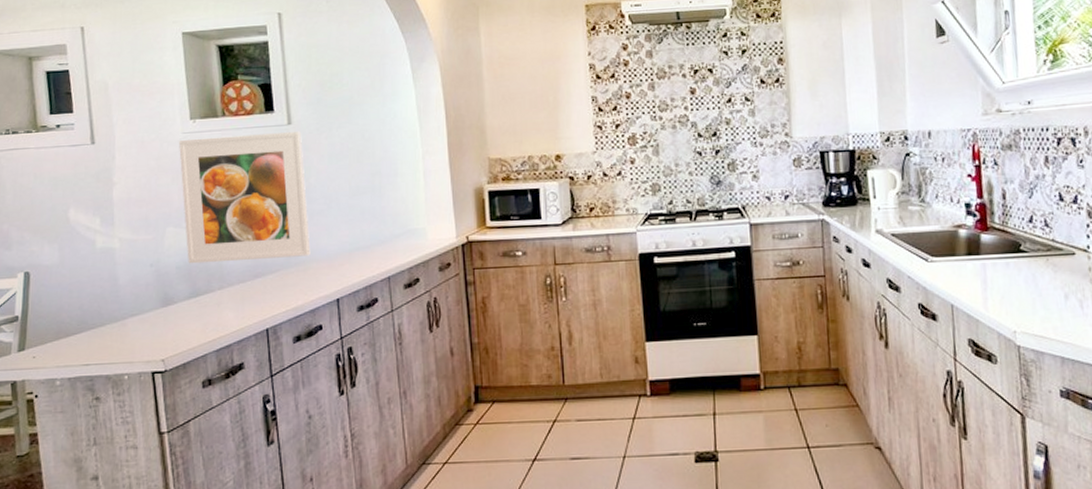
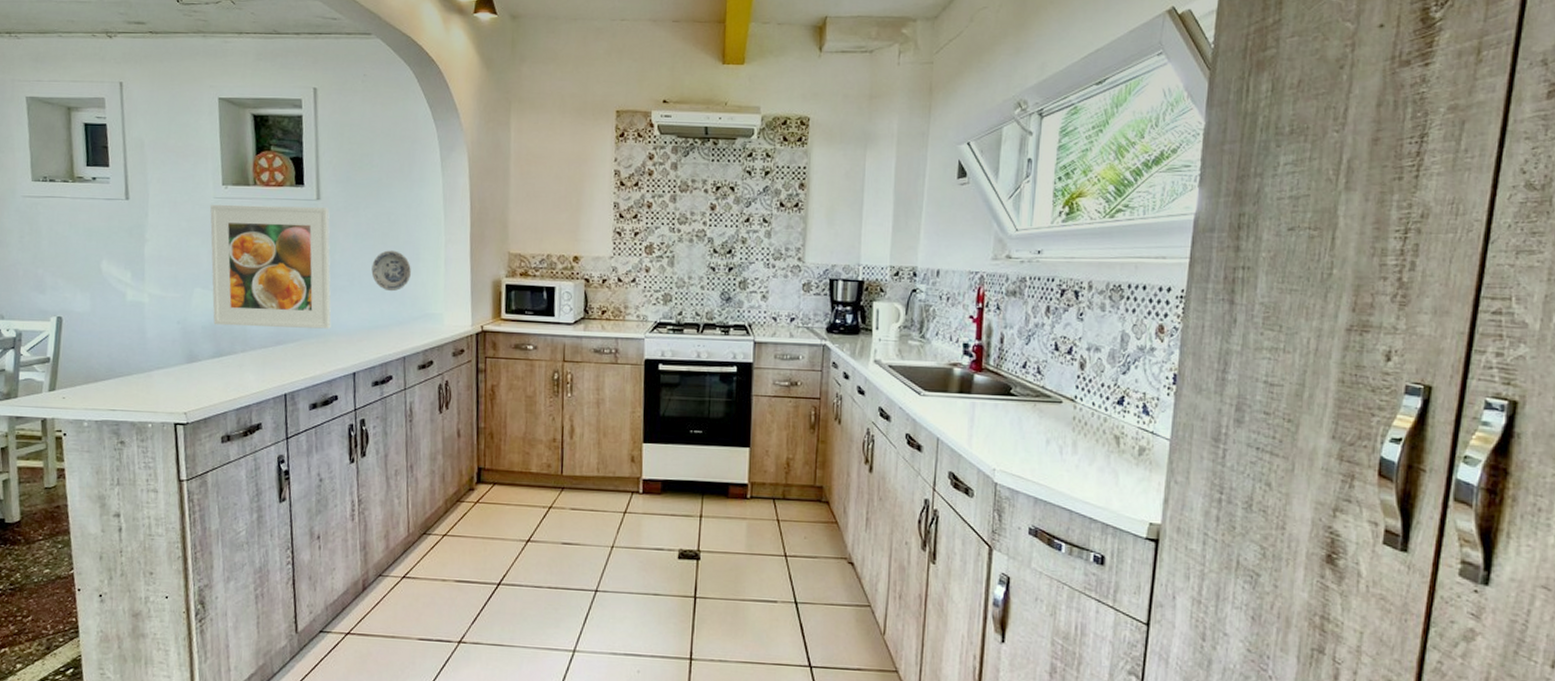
decorative plate: none [349,168,389,211] -> present [371,250,411,292]

